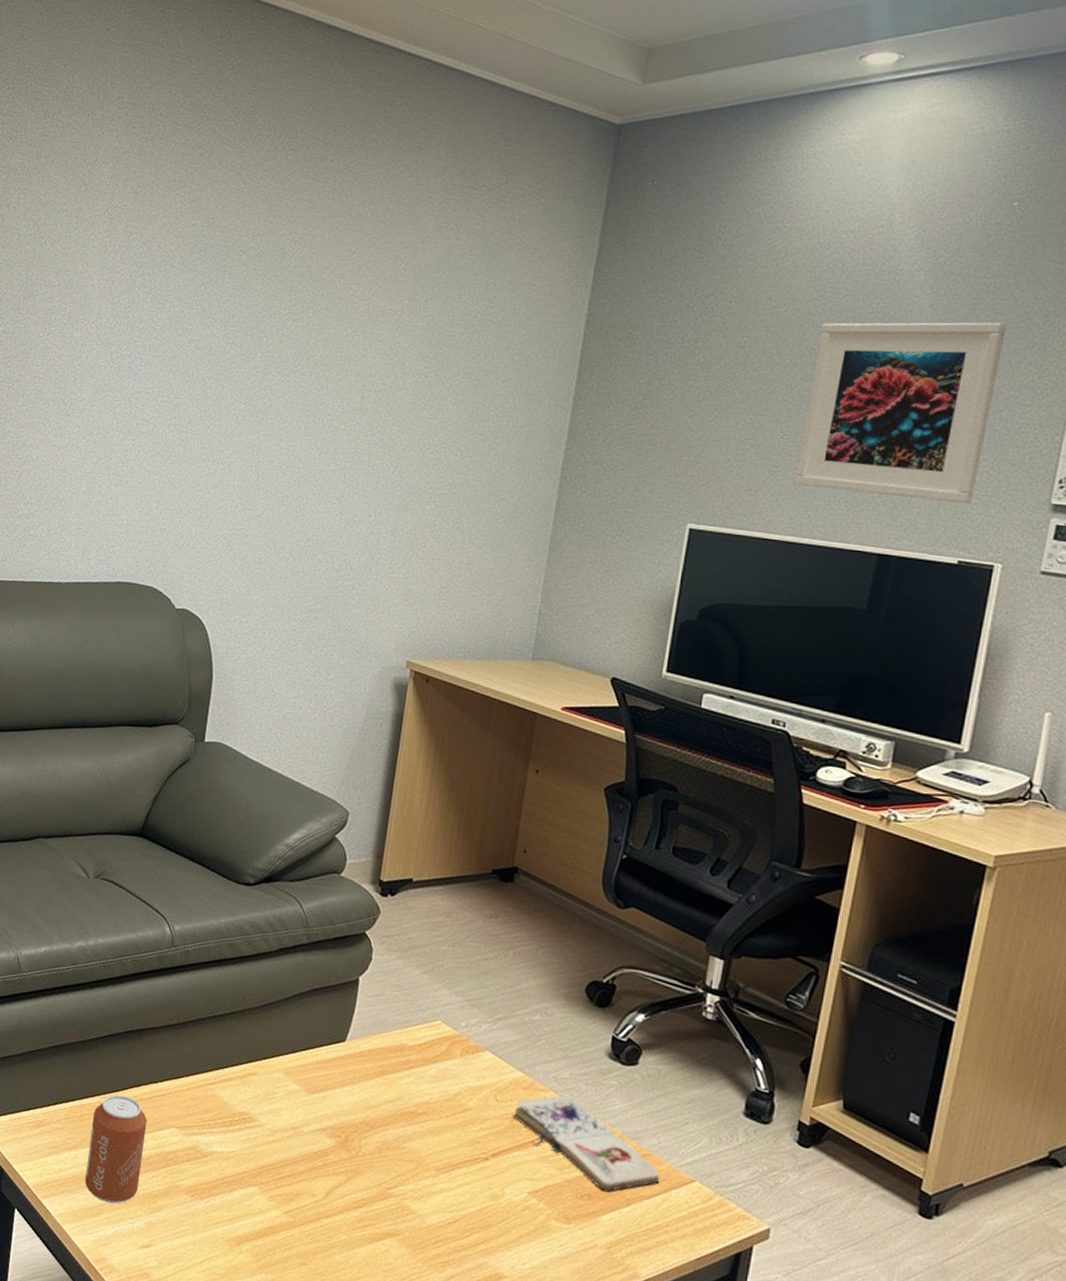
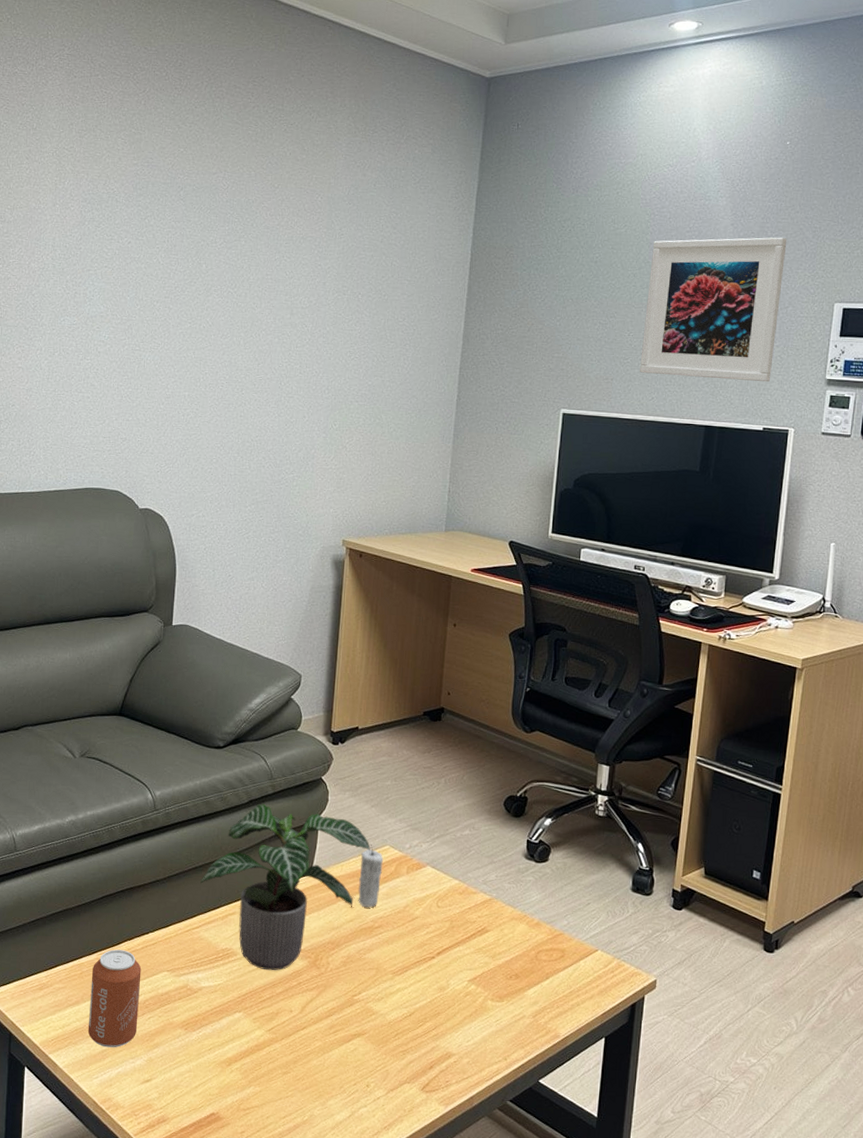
potted plant: none [219,953,419,1146] -> present [200,803,371,971]
candle: none [400,1015,433,1090] -> present [358,844,383,907]
paperback book: present [513,1095,660,1192] -> none [453,895,571,970]

